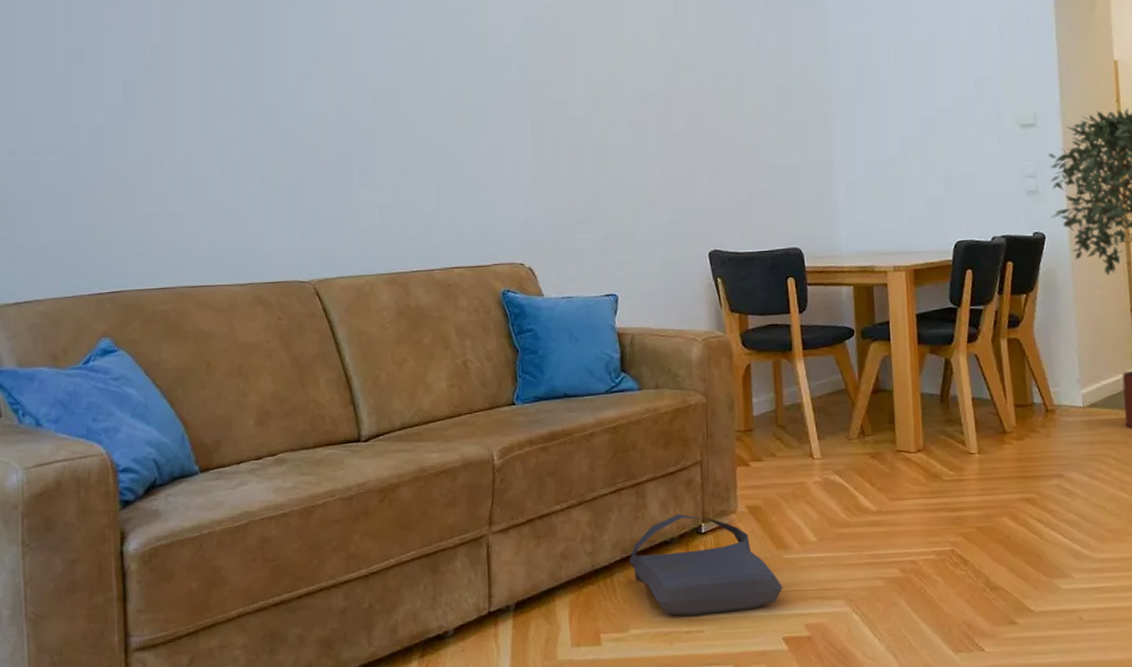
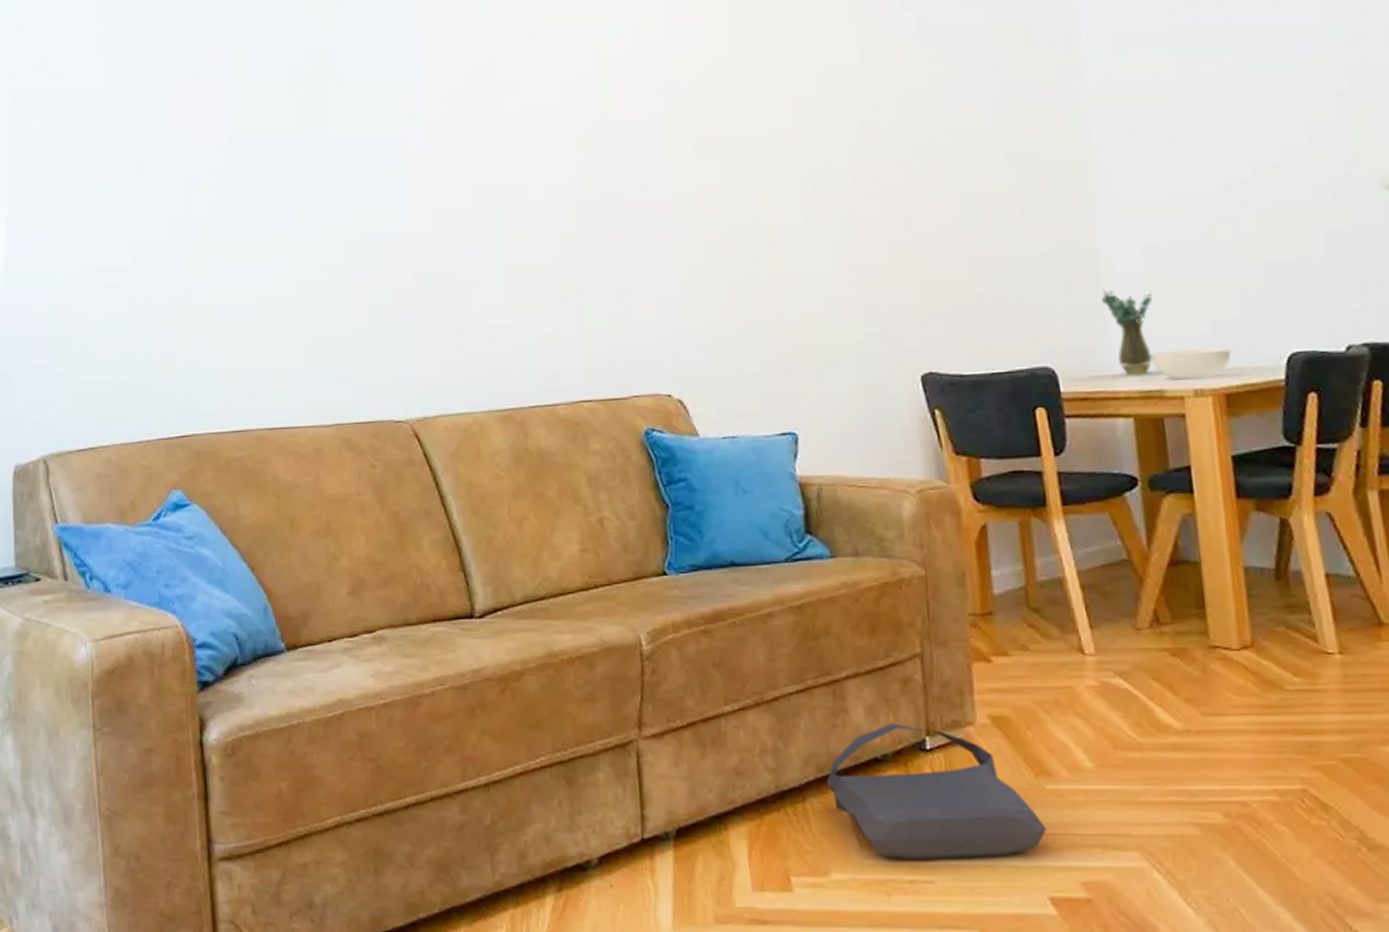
vase: none [835,192,869,255] -> present [1101,290,1153,375]
bowl: none [866,236,919,259] -> present [1150,348,1231,380]

